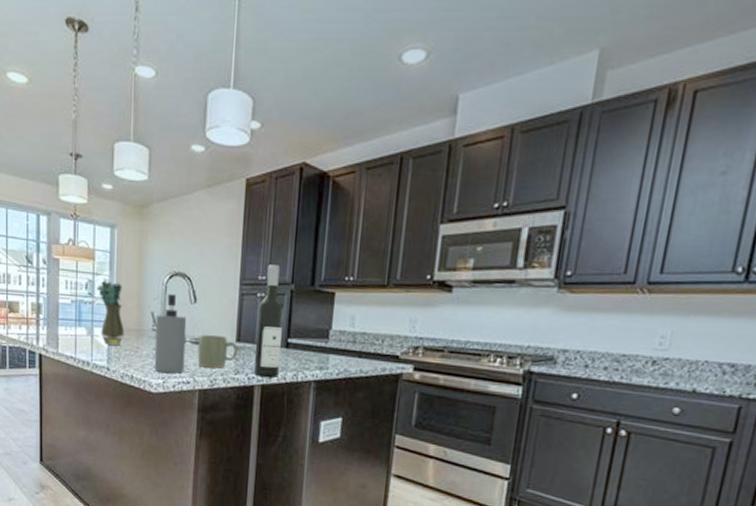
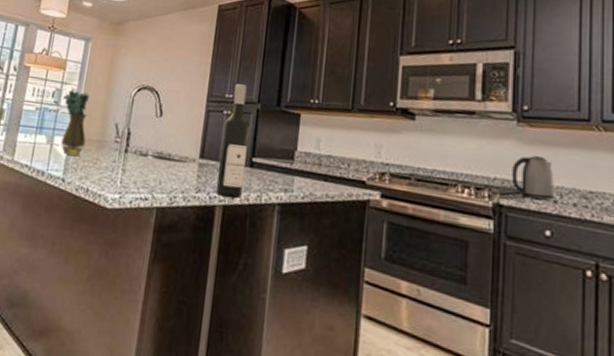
soap dispenser: present [152,294,187,373] -> none [111,106,151,189]
mug: present [197,335,238,369] -> none [158,149,201,186]
kettle: none [545,321,589,366] -> present [512,155,554,201]

